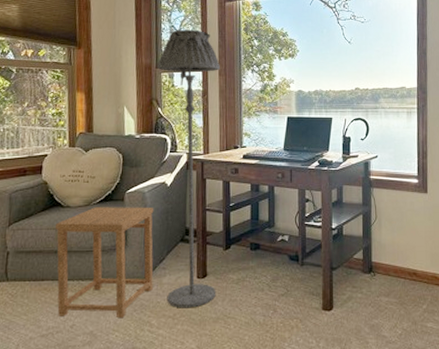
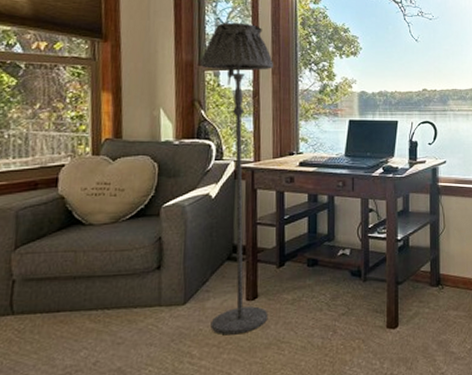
side table: present [55,207,154,319] -> none [75,222,196,353]

